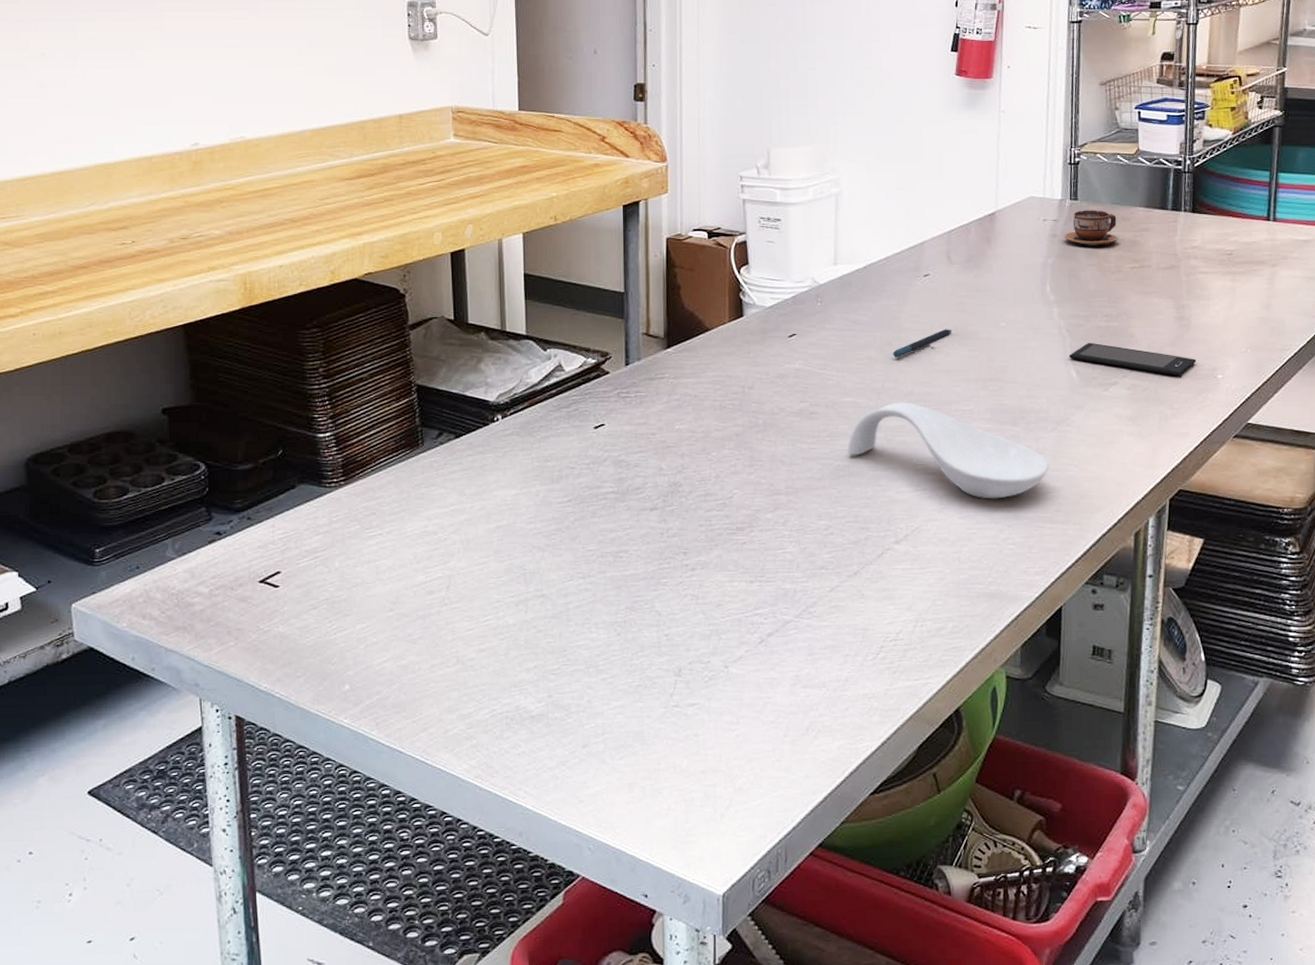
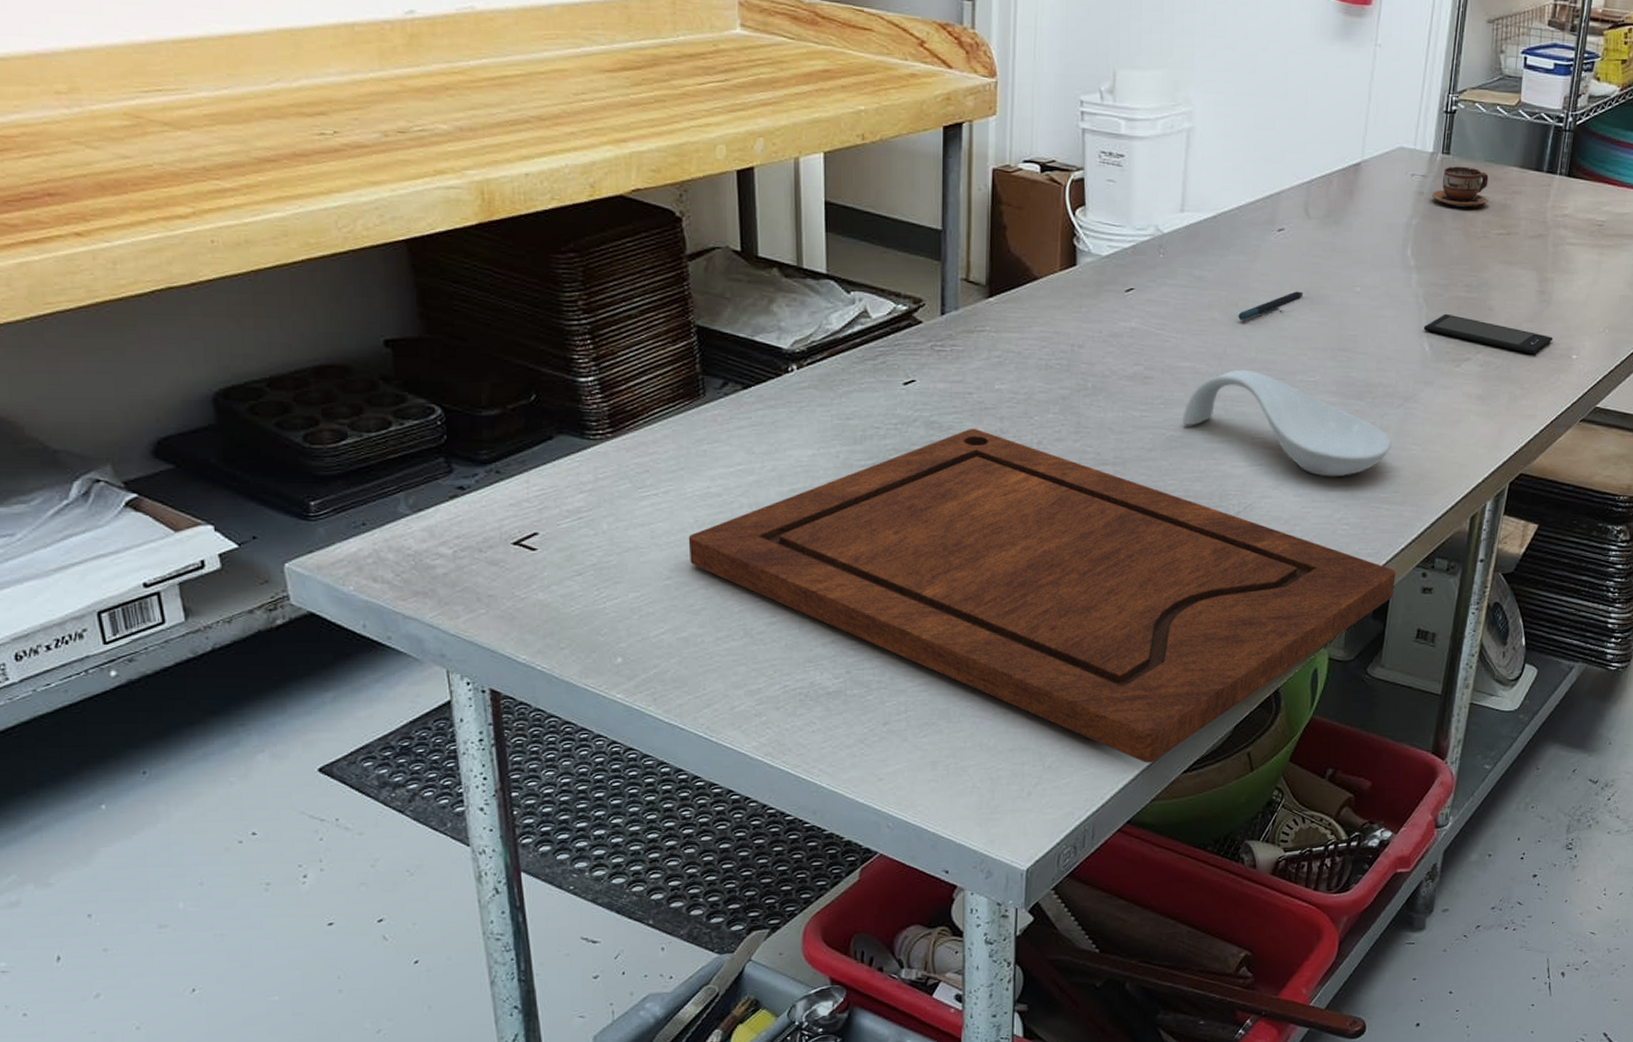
cutting board: none [408,465,1066,785] -> present [688,428,1396,763]

